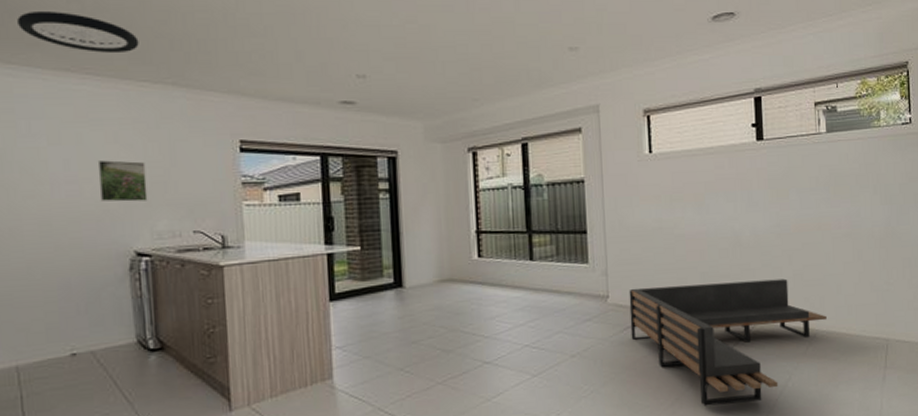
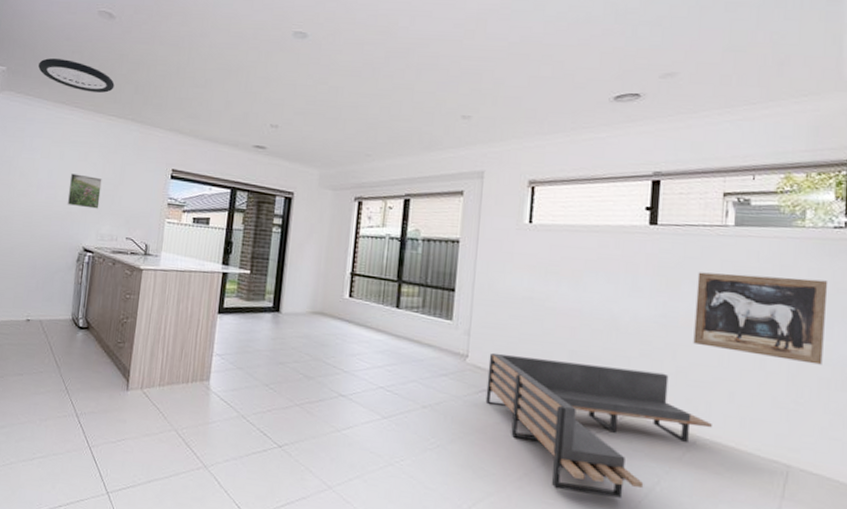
wall art: none [801,172,904,248] -> present [693,272,828,365]

